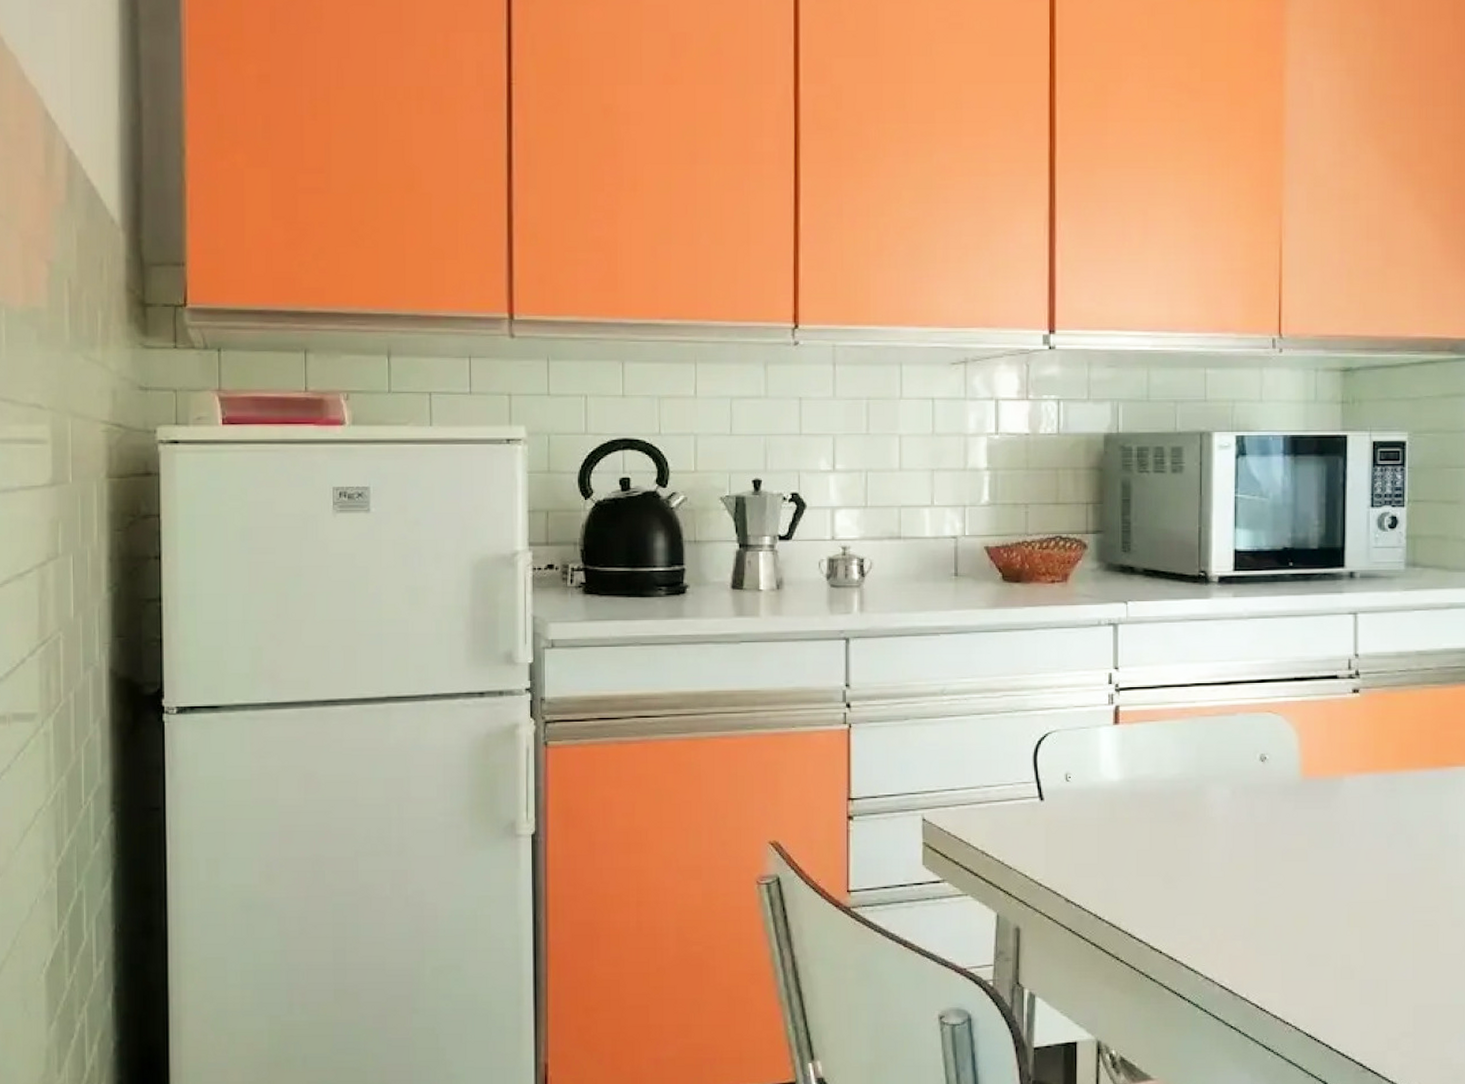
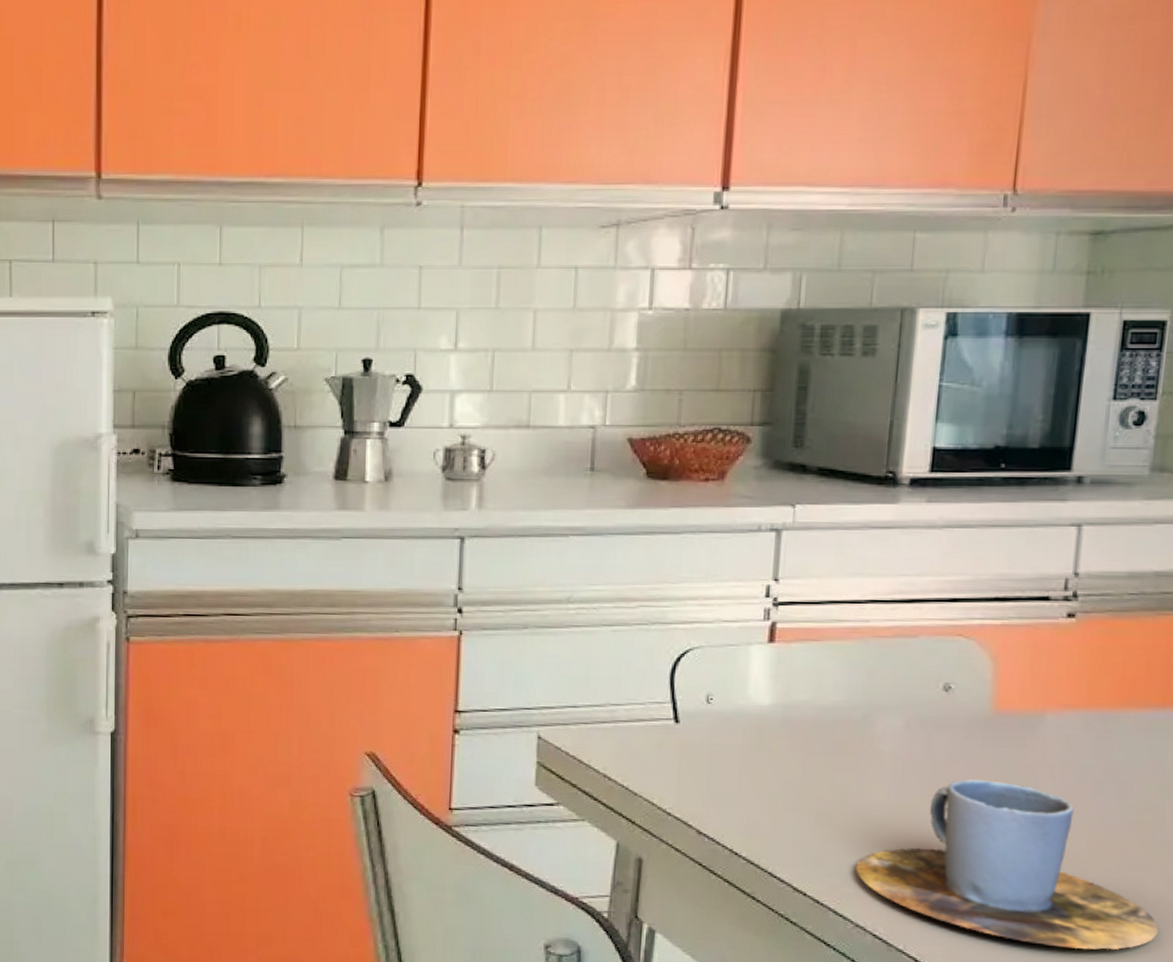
cup: none [1201,838,1450,986] -> present [856,778,1159,950]

